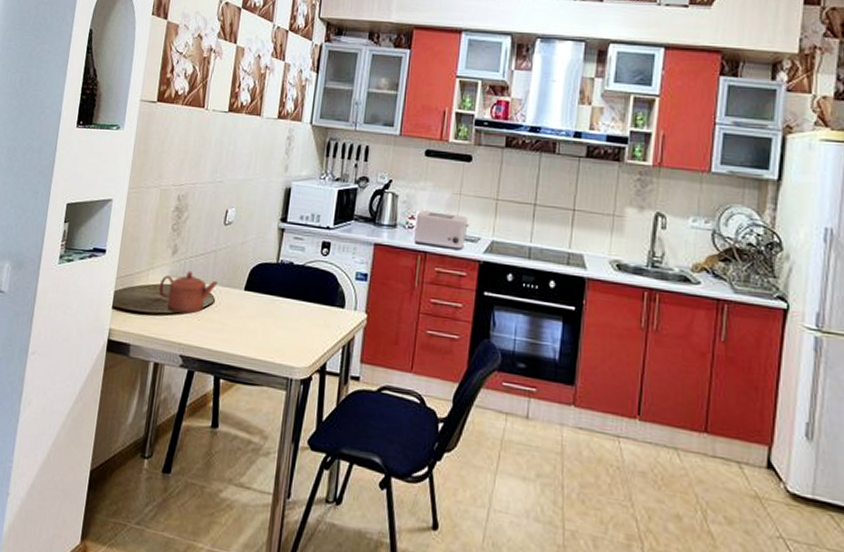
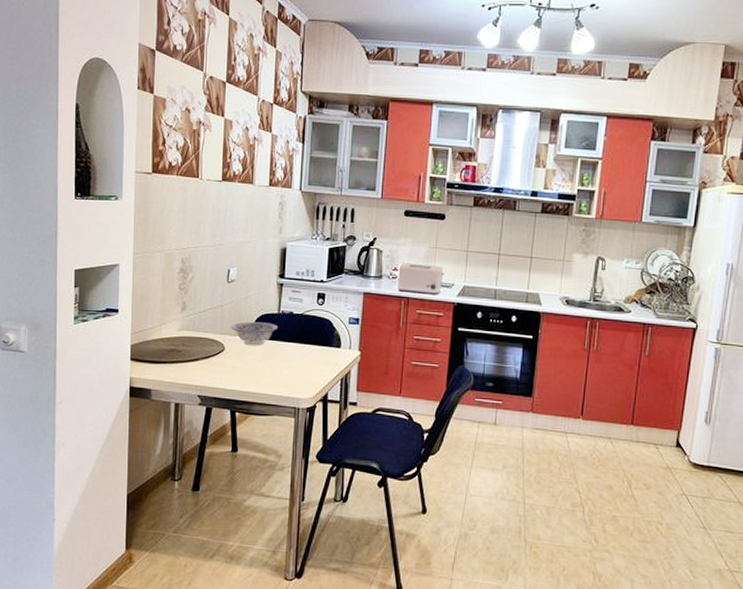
teapot: present [158,270,218,314] -> none [172,323,226,361]
bowl: none [222,271,276,301] -> present [230,322,279,346]

